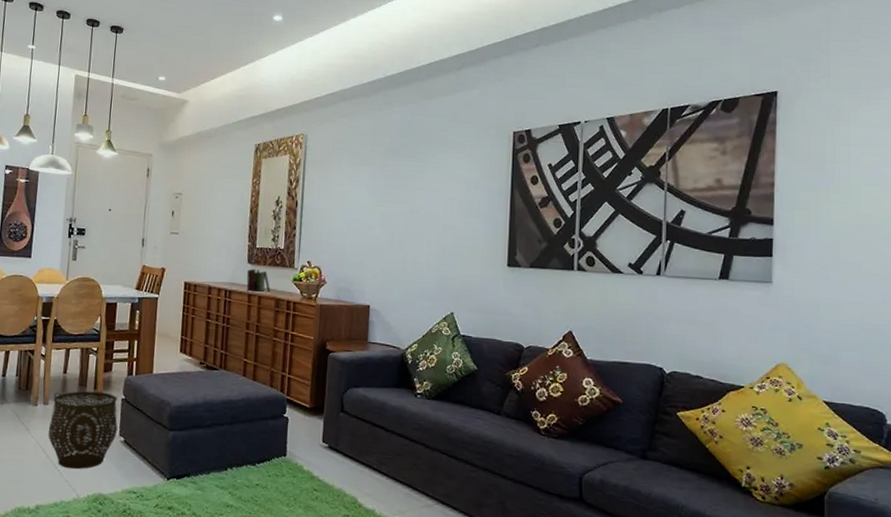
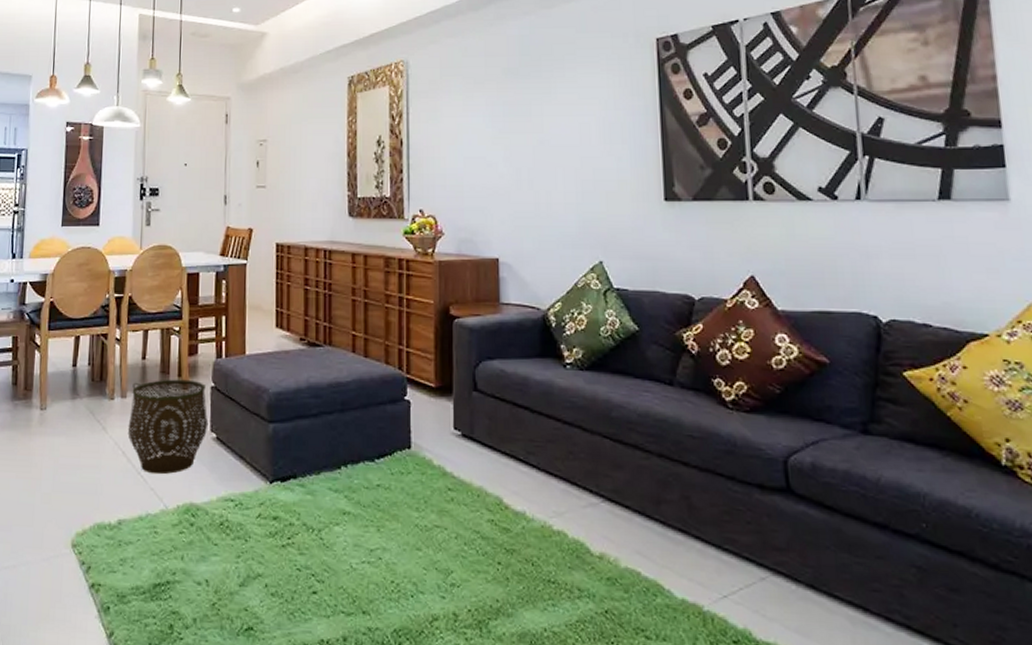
books: present [246,268,271,293] -> none [349,222,378,251]

